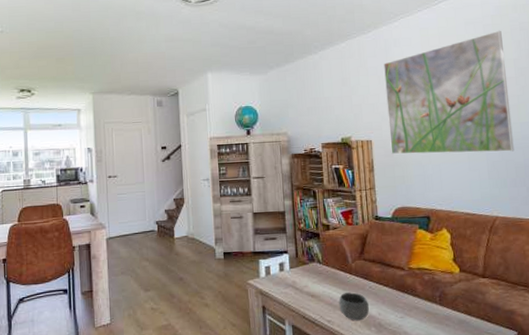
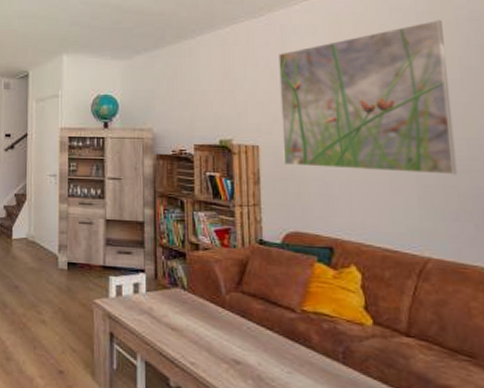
bowl: present [339,292,369,321] -> none [206,330,246,369]

